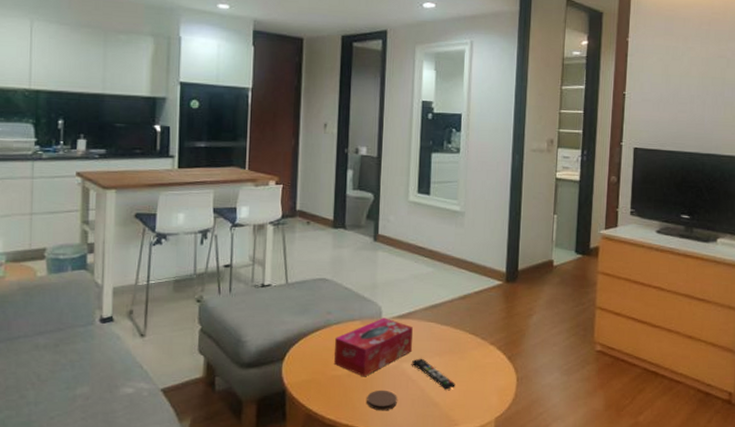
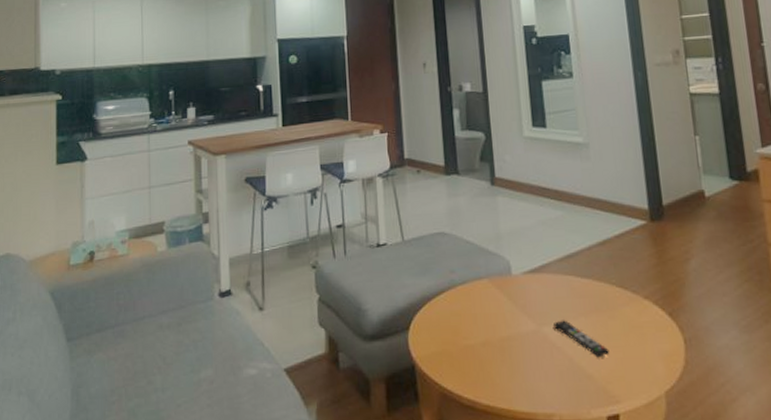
tissue box: present [334,318,413,377] -> none [462,273,551,346]
coaster: present [367,390,397,411] -> none [507,360,543,387]

